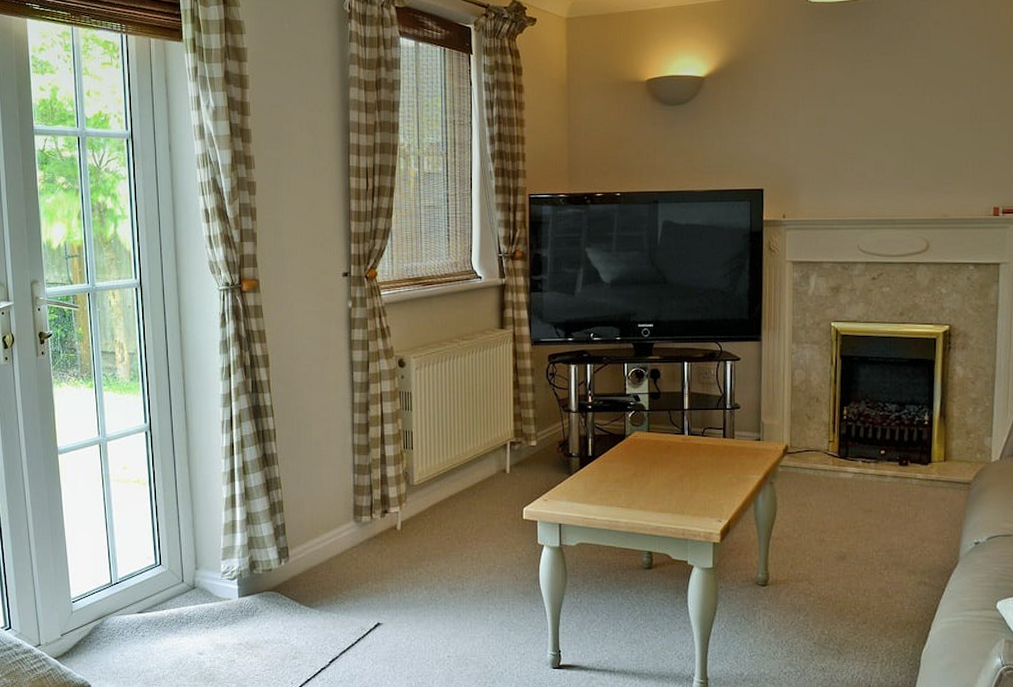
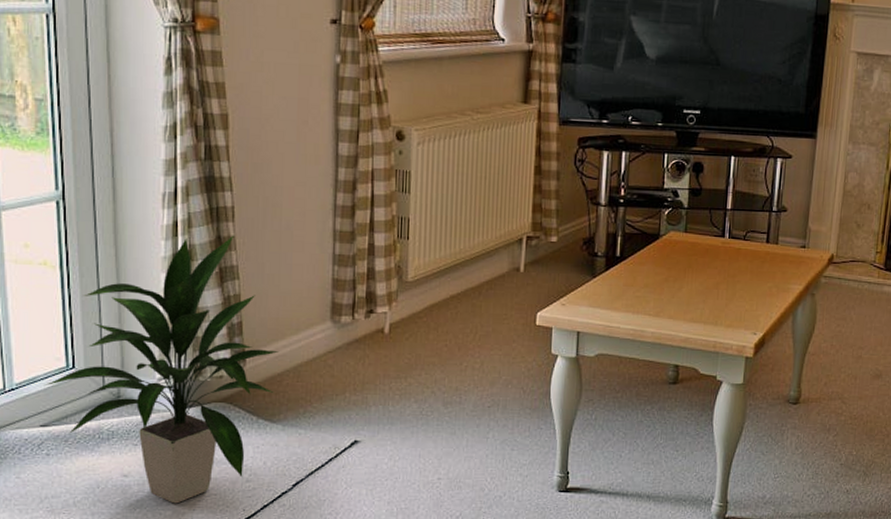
indoor plant: none [140,452,315,678] -> present [45,235,280,504]

